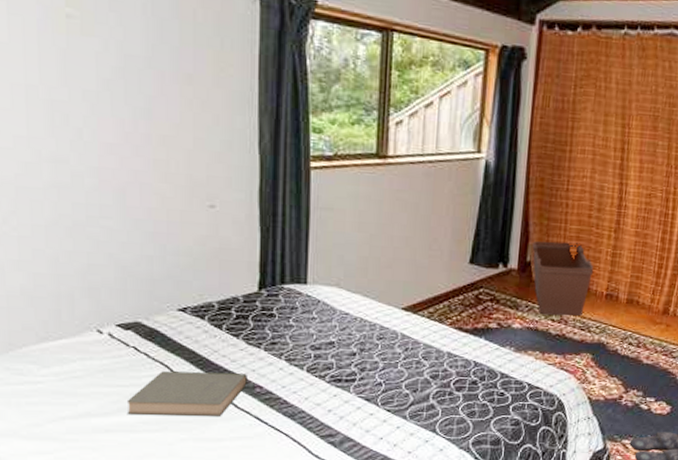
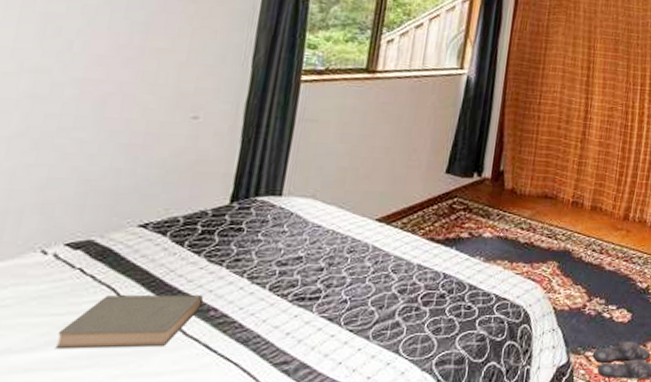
bicycle basket: present [532,241,594,316] -> none [505,151,562,224]

